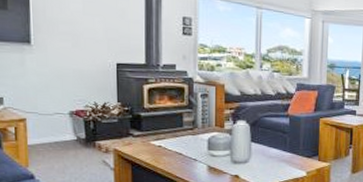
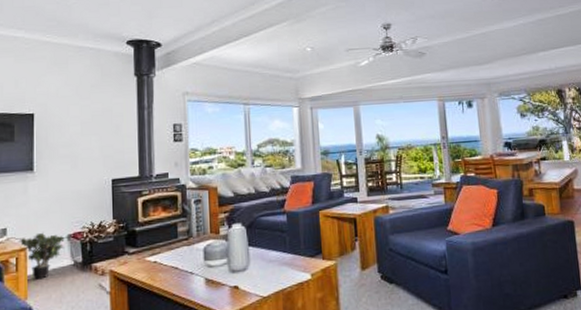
potted plant: none [15,106,67,150] -> present [17,232,65,280]

